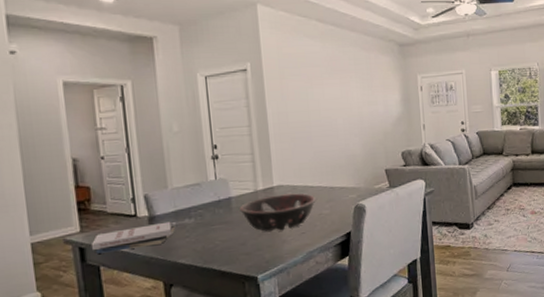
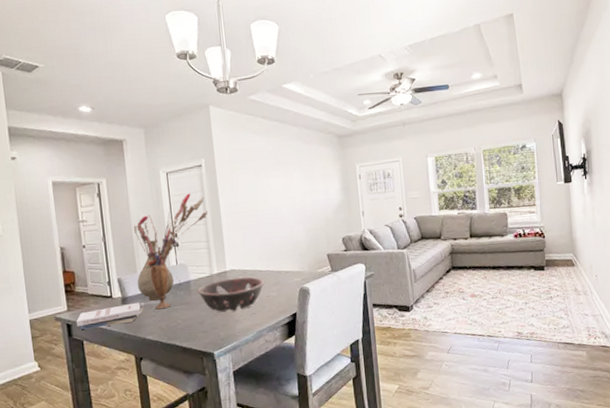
bouquet: none [165,100,253,230] -> present [134,193,208,310]
vase: none [167,151,213,220] -> present [137,240,174,301]

